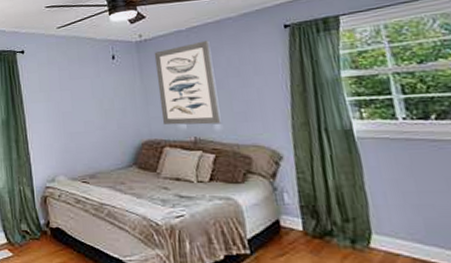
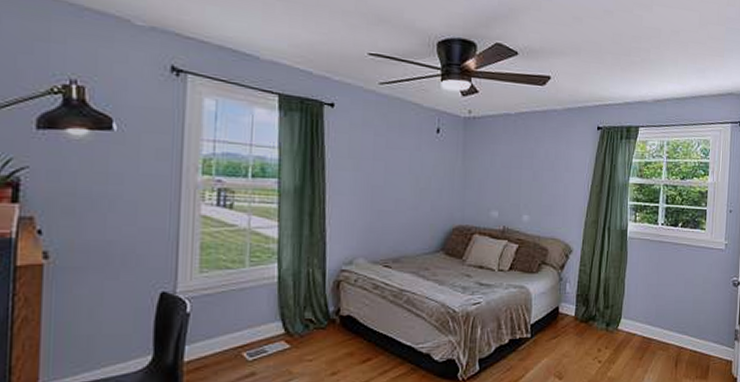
wall art: present [154,40,222,125] -> none [476,129,534,215]

